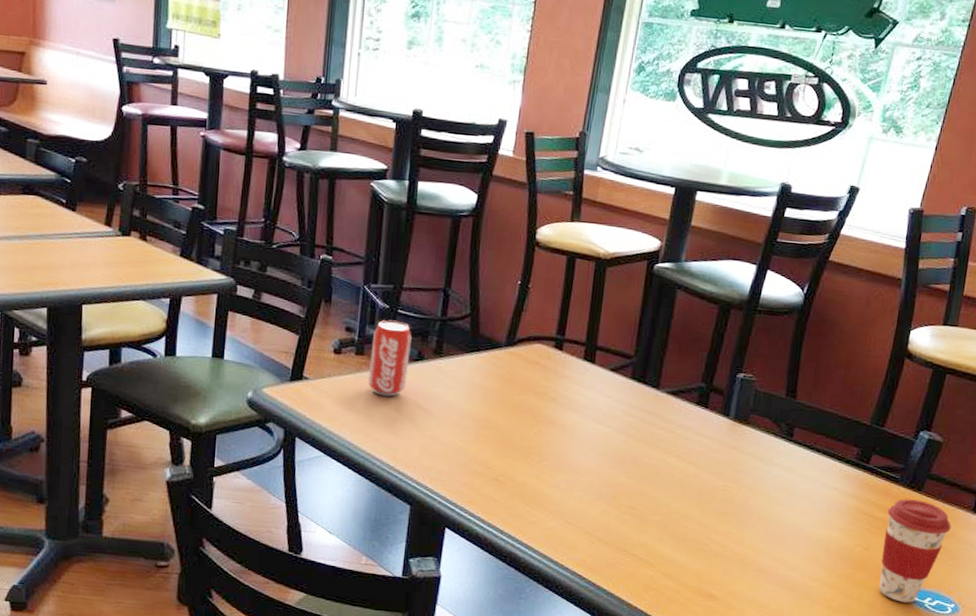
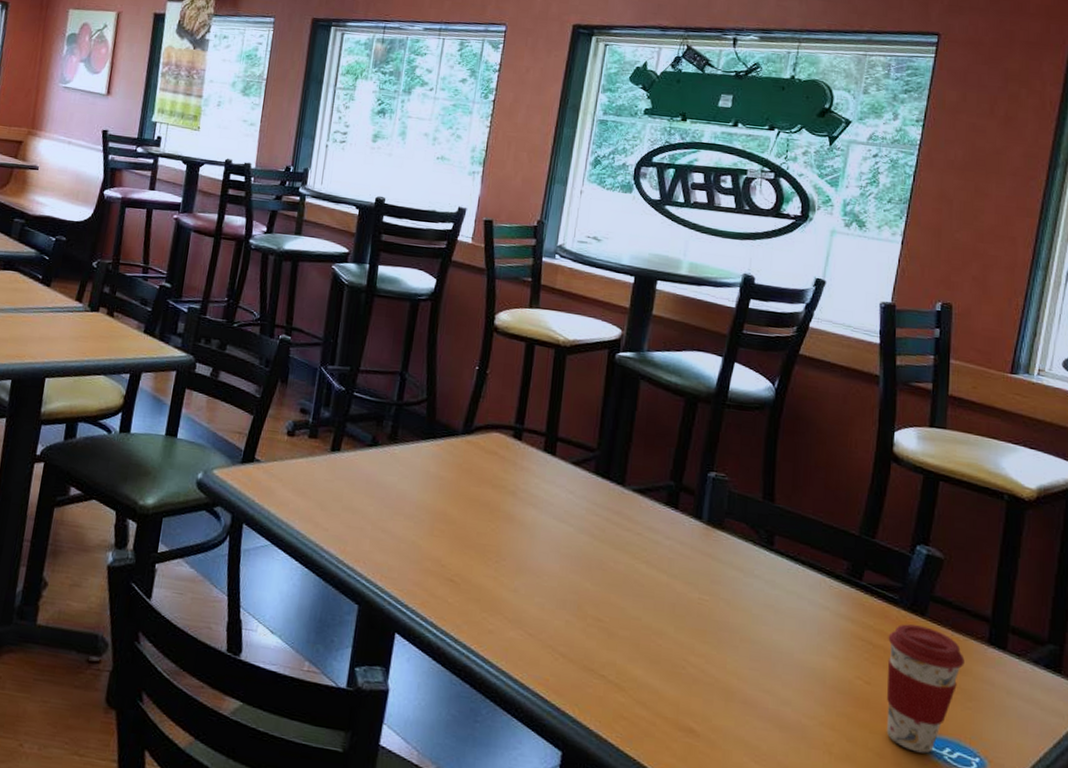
beverage can: present [368,320,412,397] -> none [320,402,367,484]

